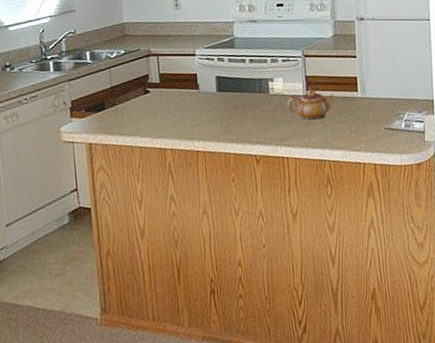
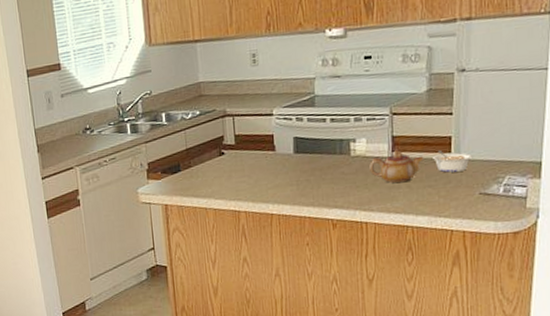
legume: none [342,89,377,110] -> present [433,149,473,173]

